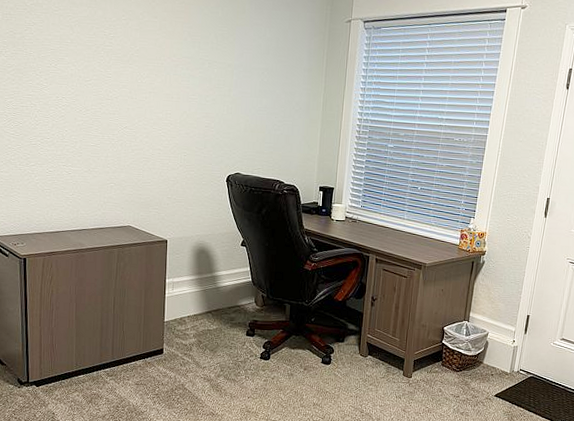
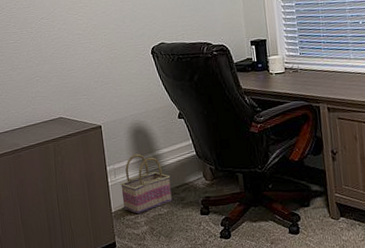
basket: none [176,271,225,326] -> present [120,153,172,214]

